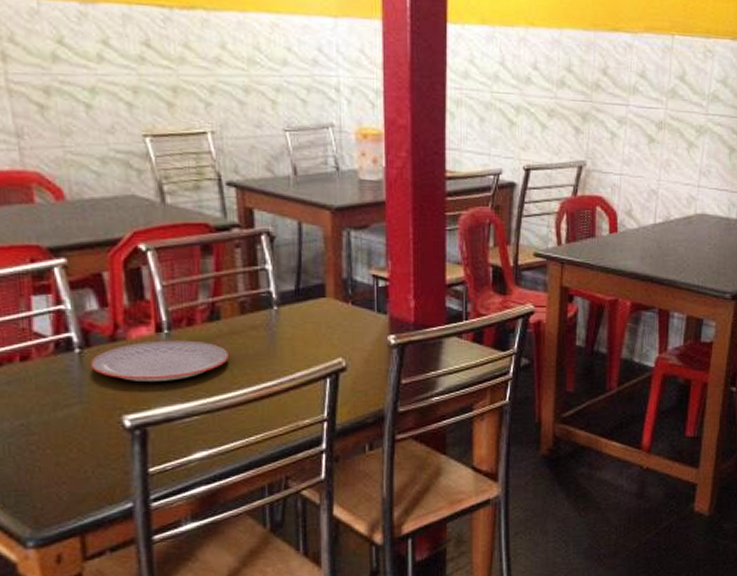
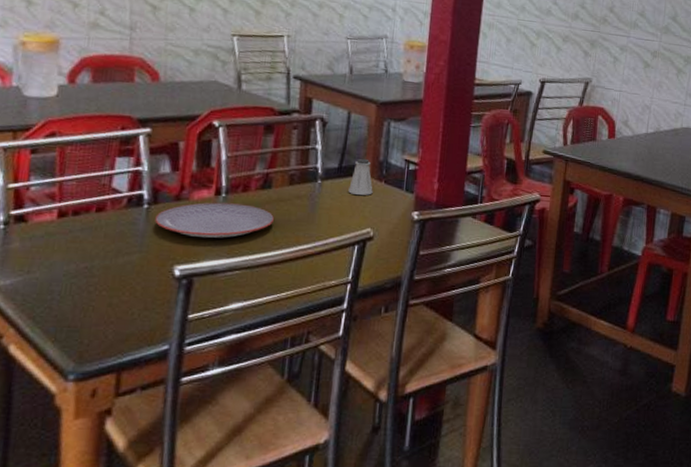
saltshaker: none [311,277,340,321] -> present [348,158,373,196]

